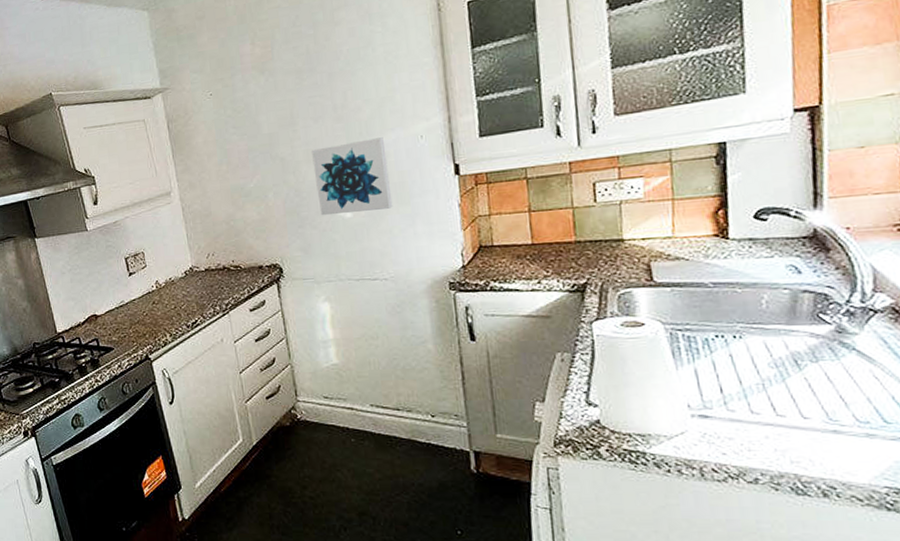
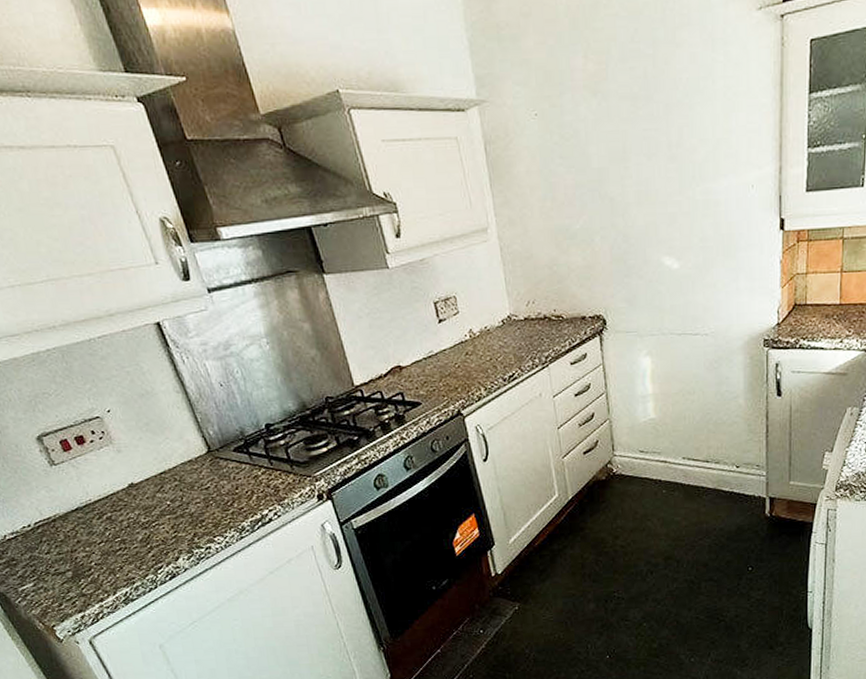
wall art: present [312,137,393,216] -> none [643,183,719,266]

